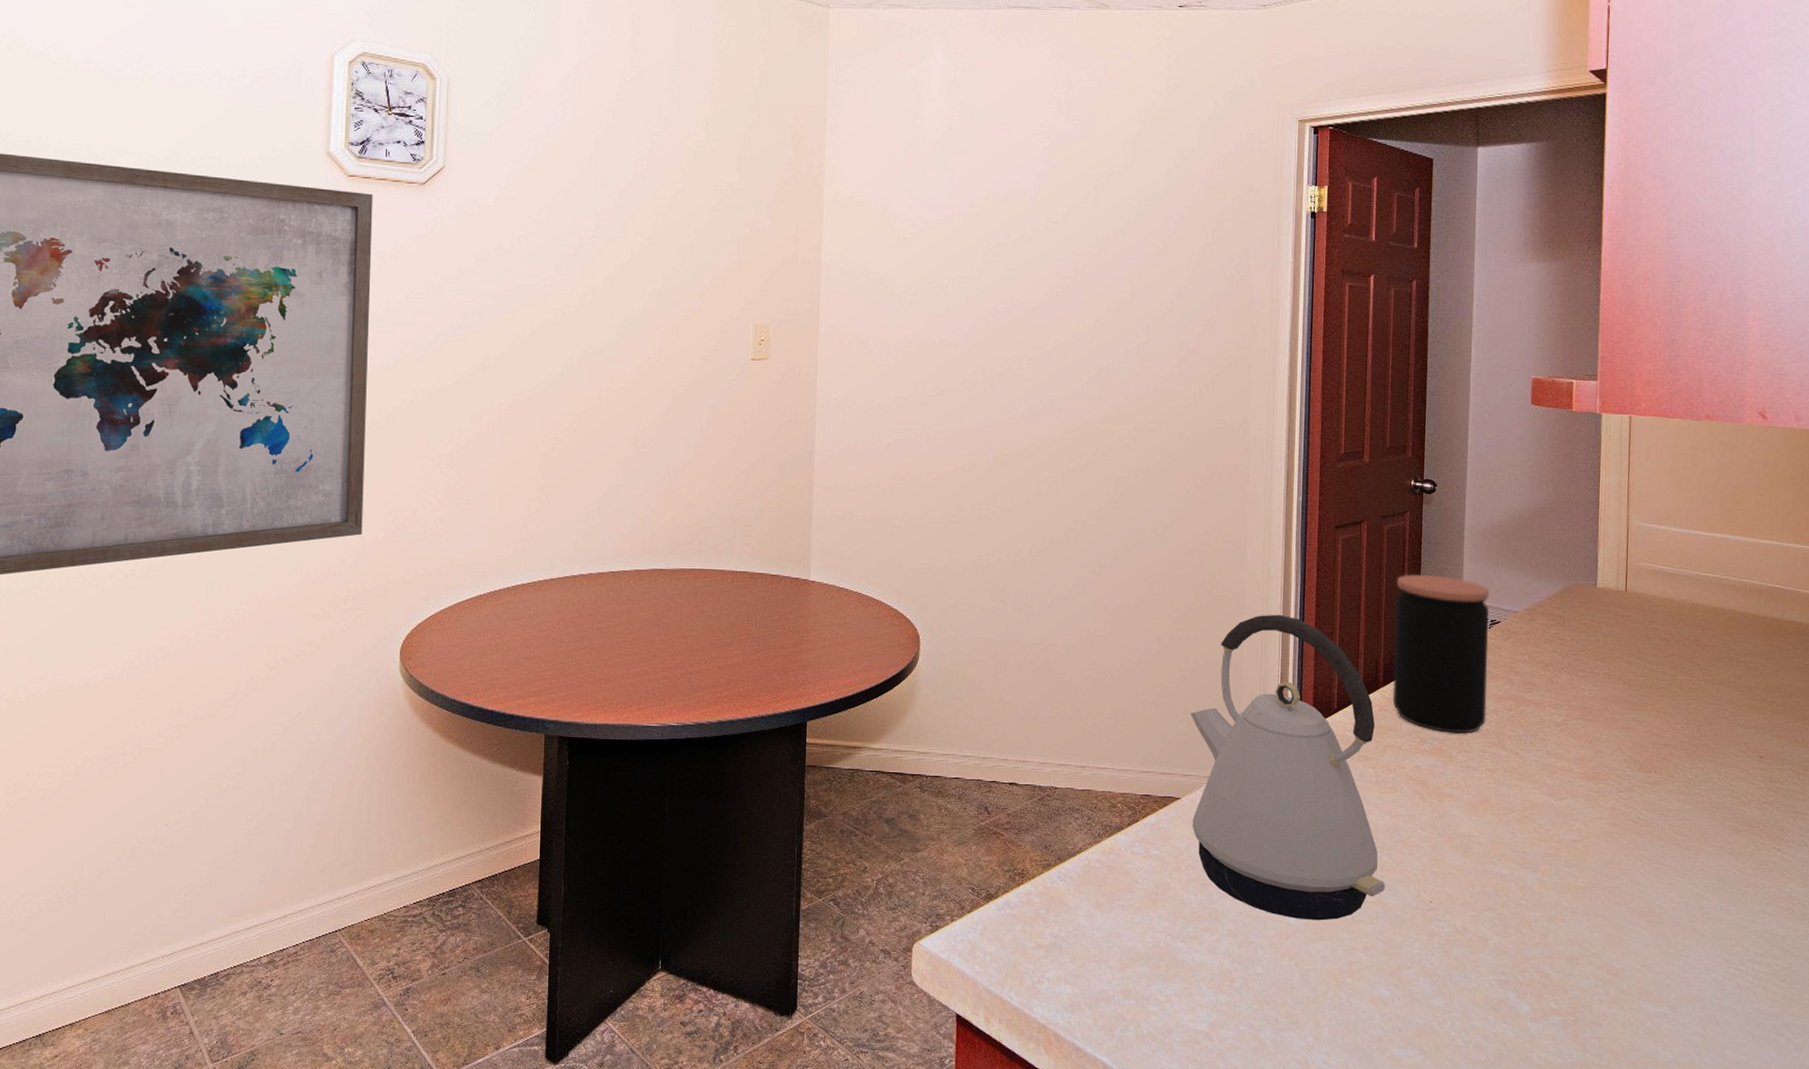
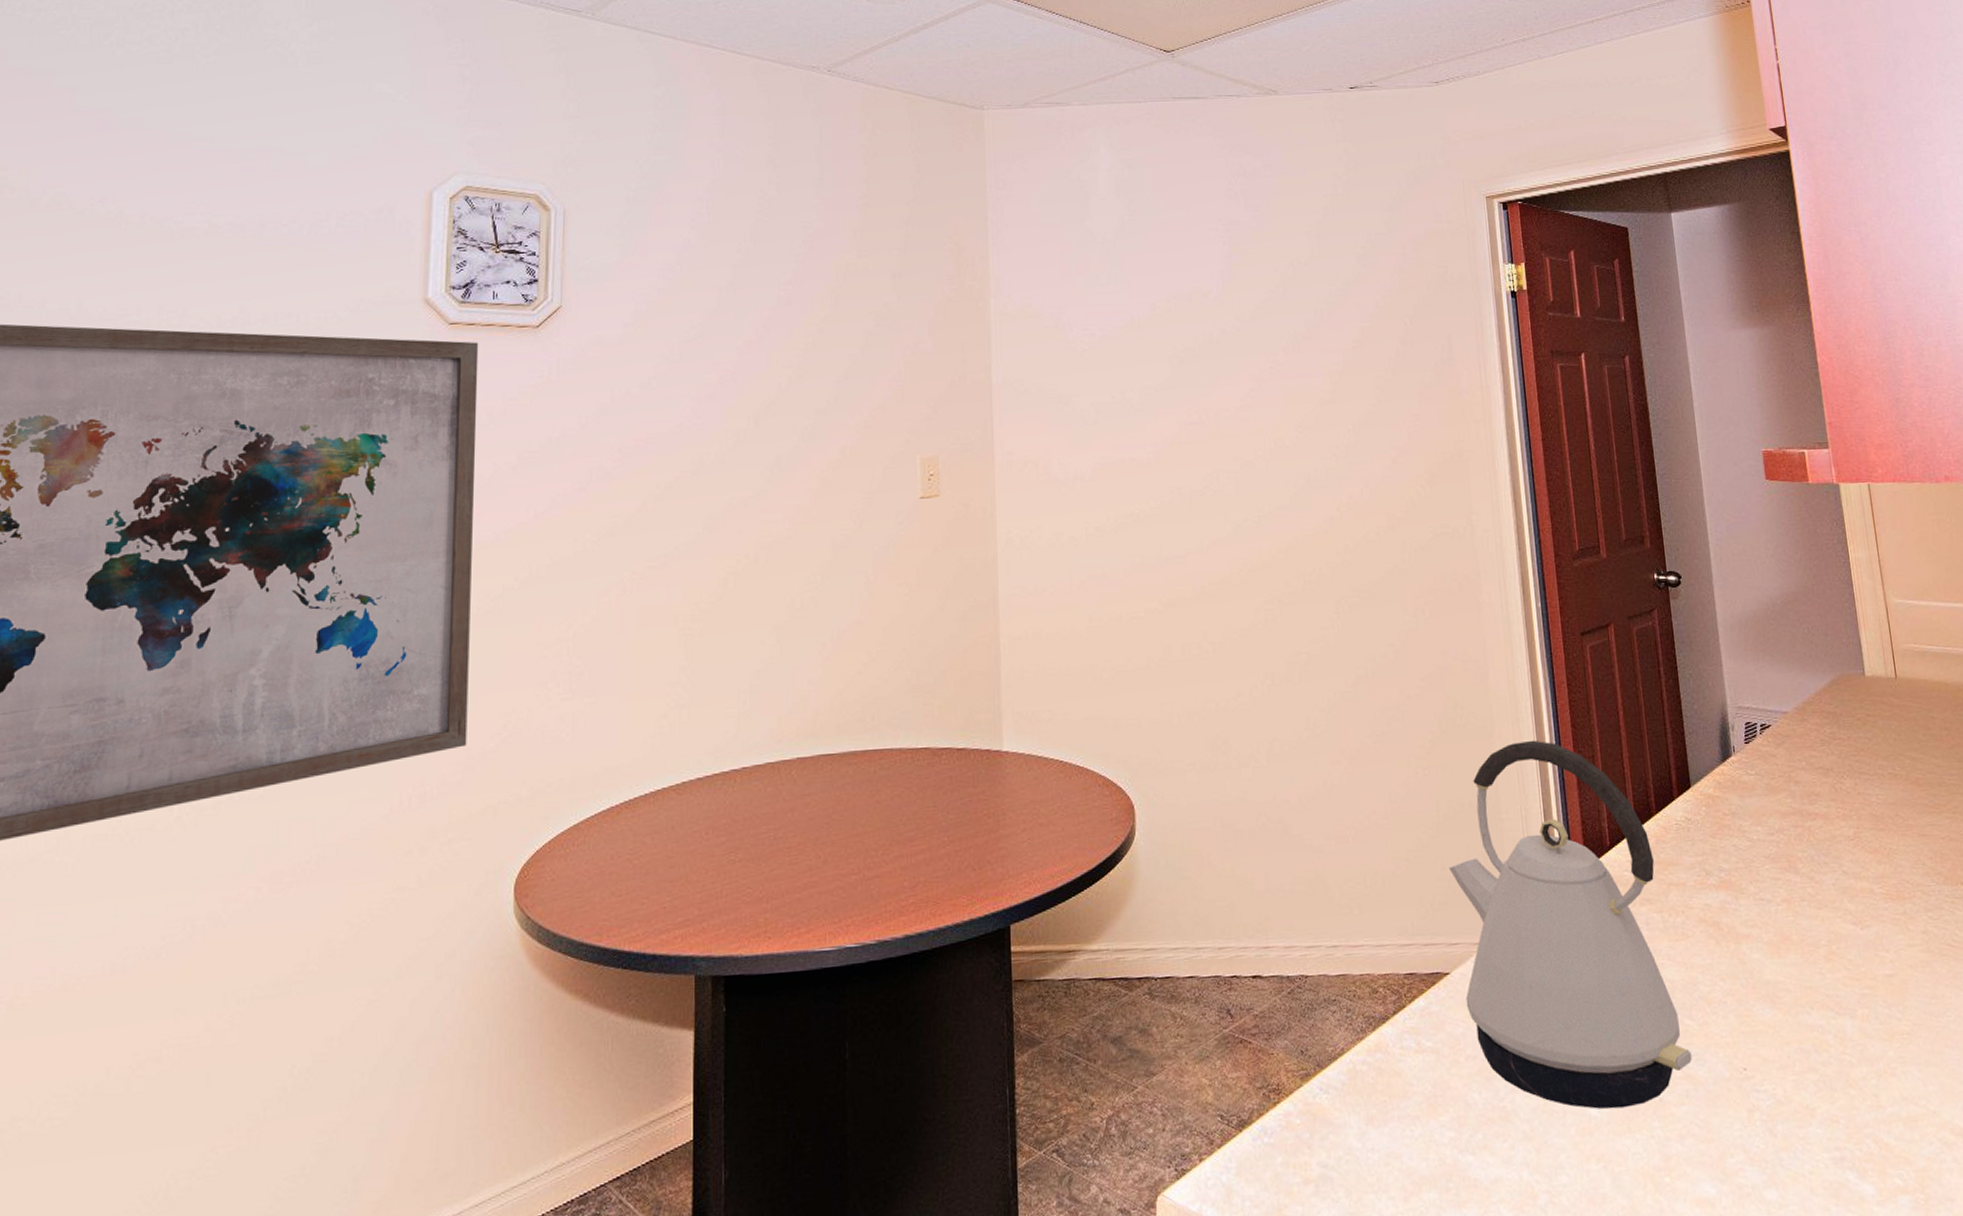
coffee jar: present [1392,574,1490,734] -> none [1654,678,1773,862]

